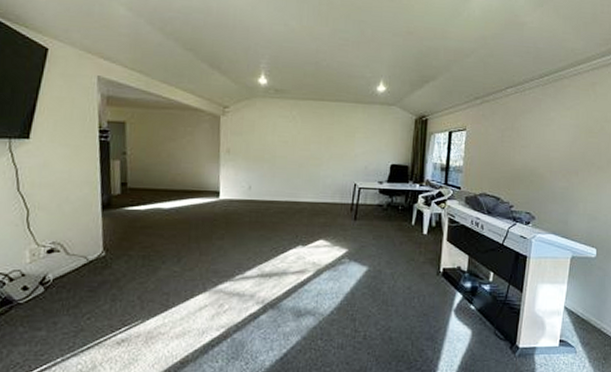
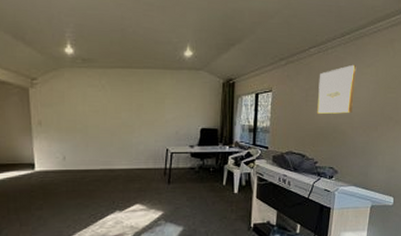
wall art: none [513,106,556,157] -> present [317,64,357,115]

